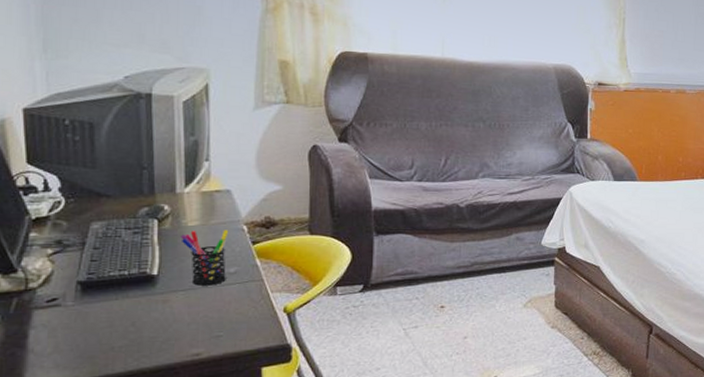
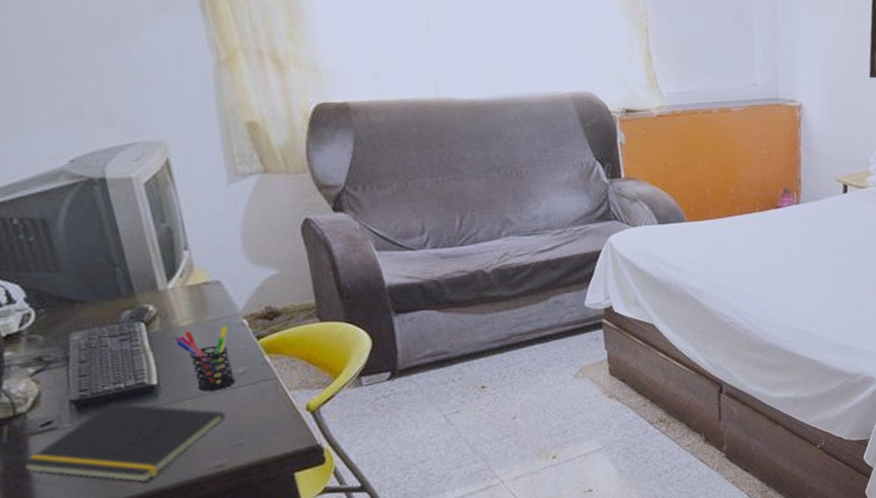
notepad: none [21,288,212,363] -> present [21,403,227,483]

